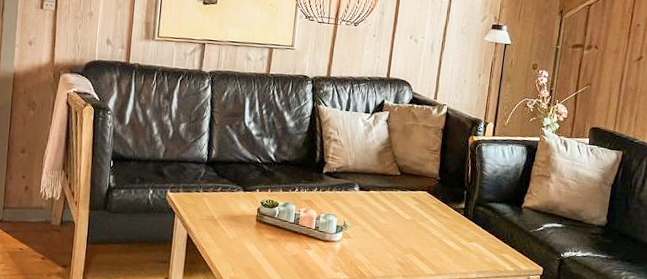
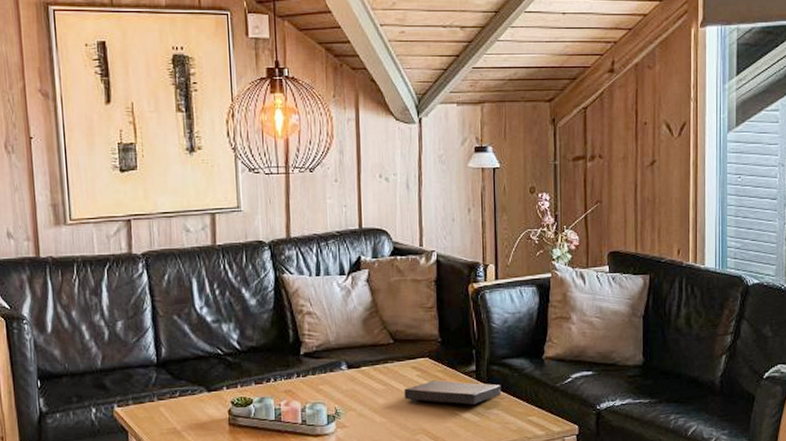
book: none [401,211,484,236] -> present [404,380,501,405]

